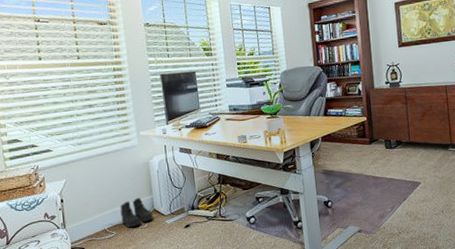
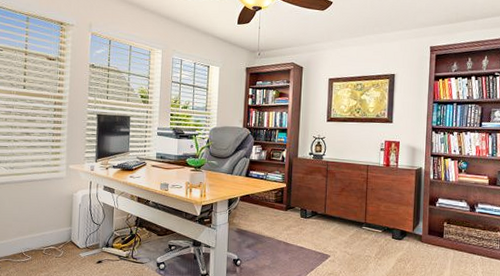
boots: present [120,197,153,228] -> none [39,227,68,255]

